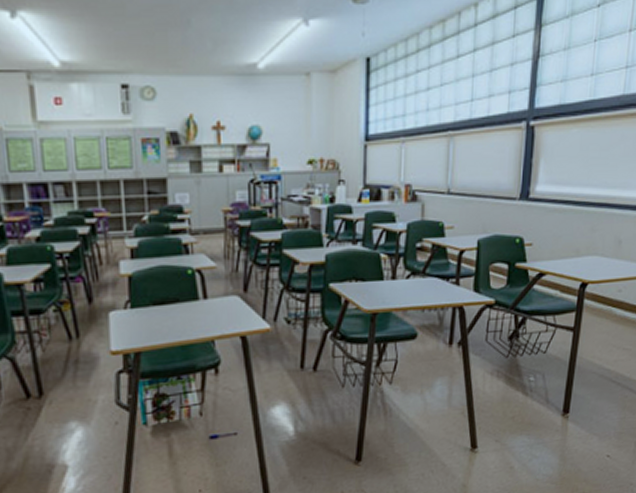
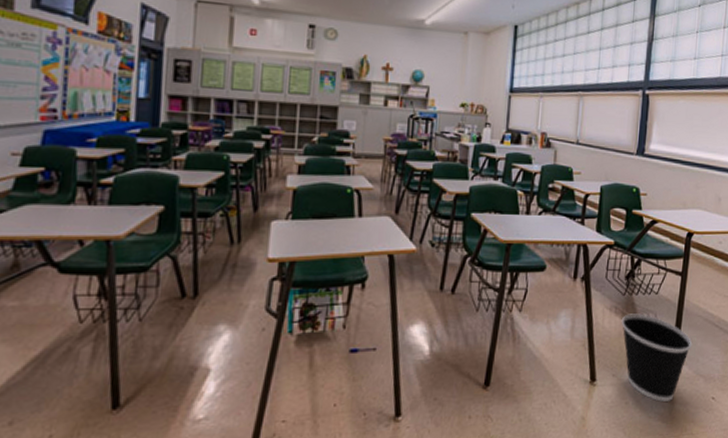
wastebasket: none [504,375,586,464] -> present [621,313,693,402]

